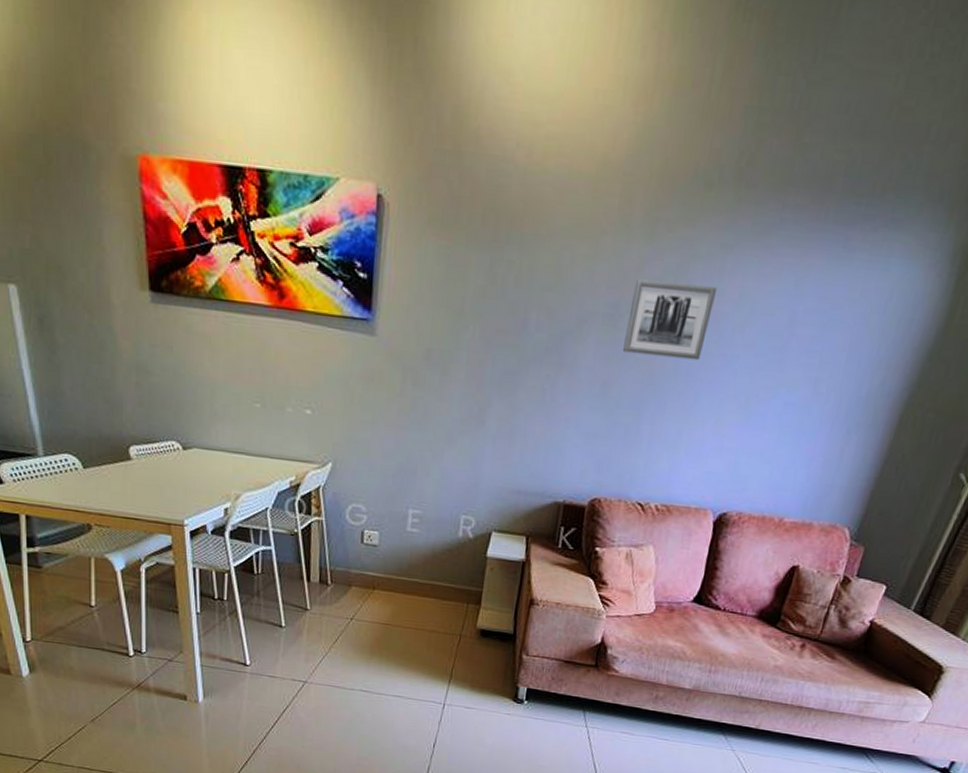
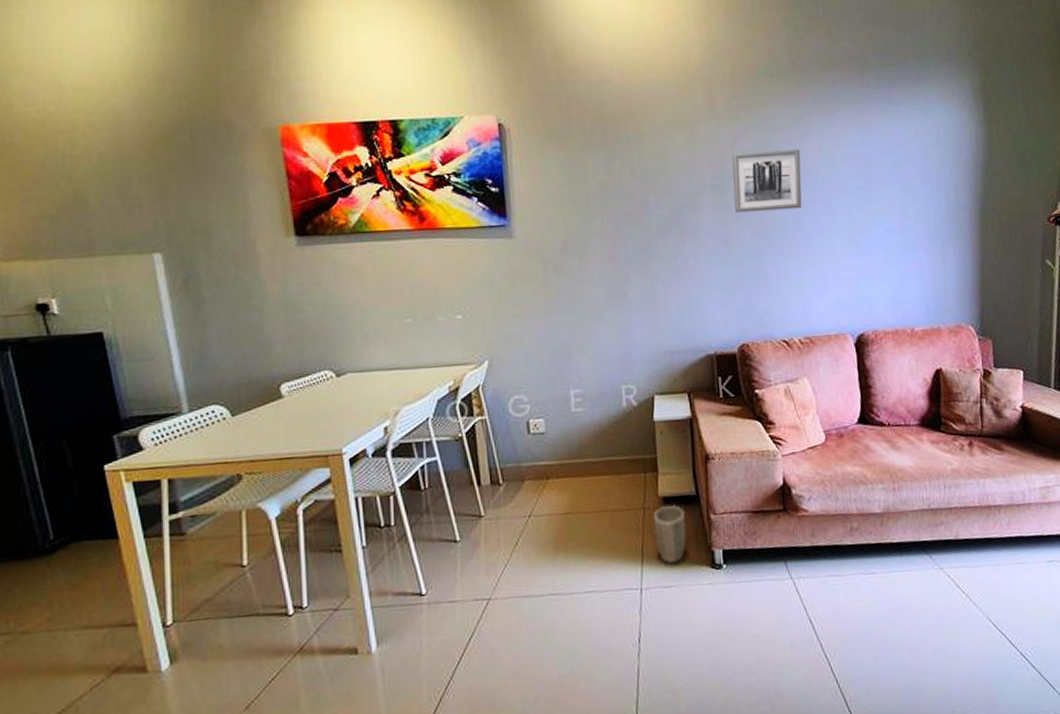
plant pot: none [465,637,500,690] -> present [653,504,687,564]

